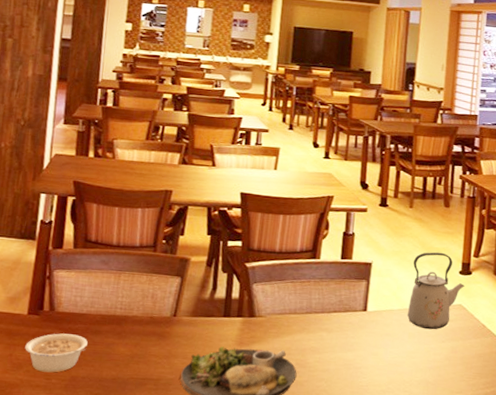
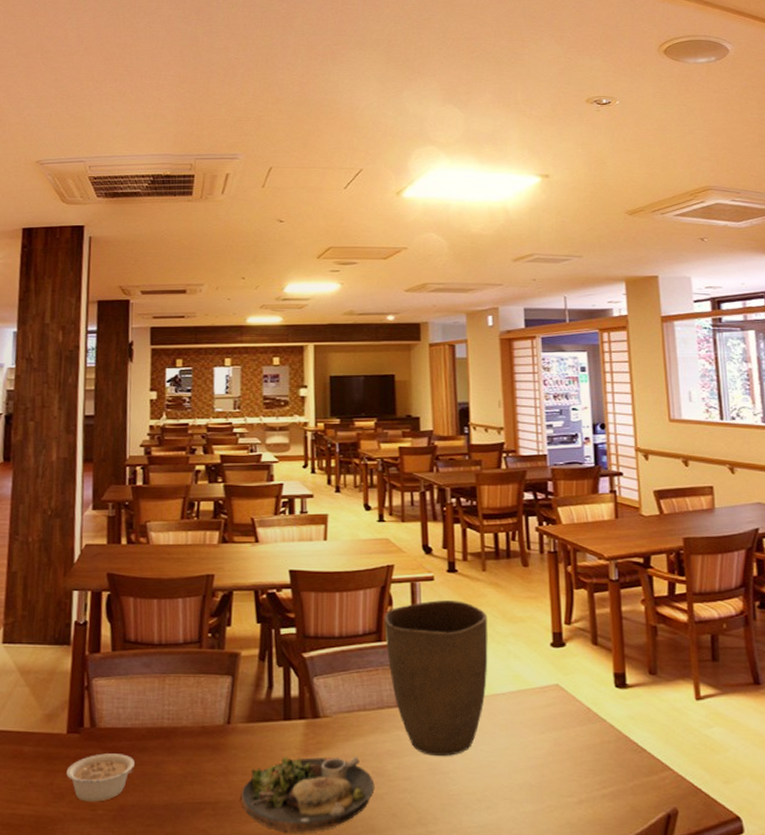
vase: none [319,228,409,355] -> present [384,600,488,756]
kettle: present [407,252,465,330] -> none [495,621,559,719]

